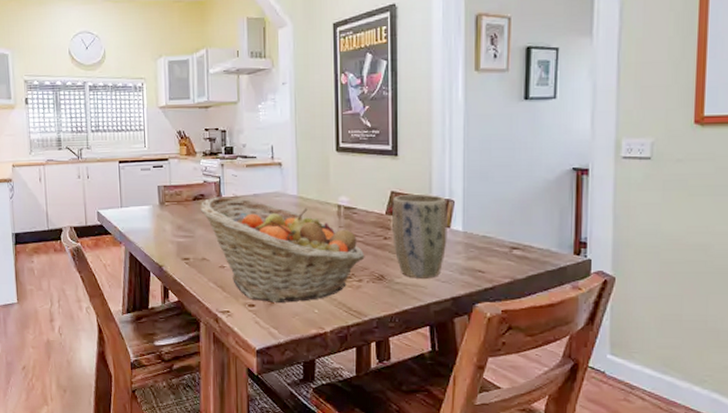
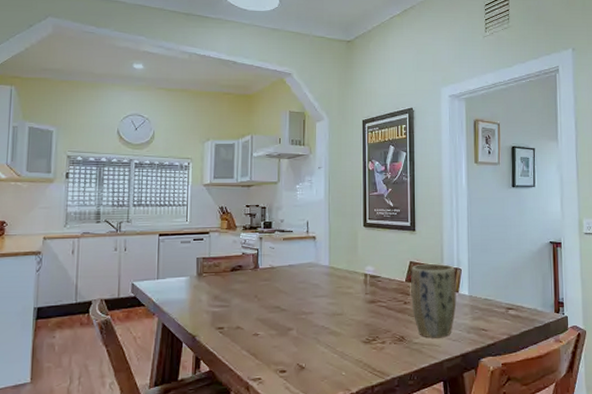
fruit basket: present [200,197,365,303] -> none [237,267,388,367]

